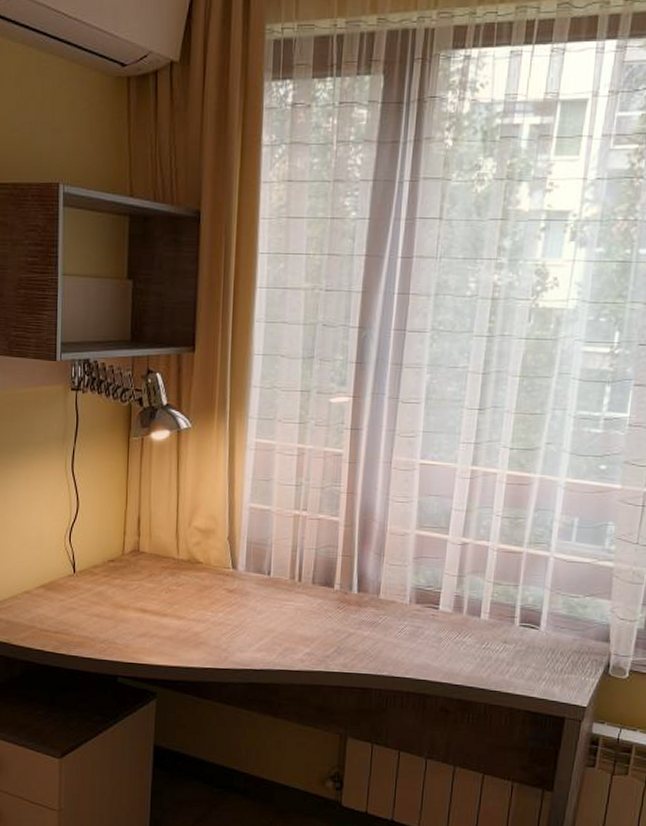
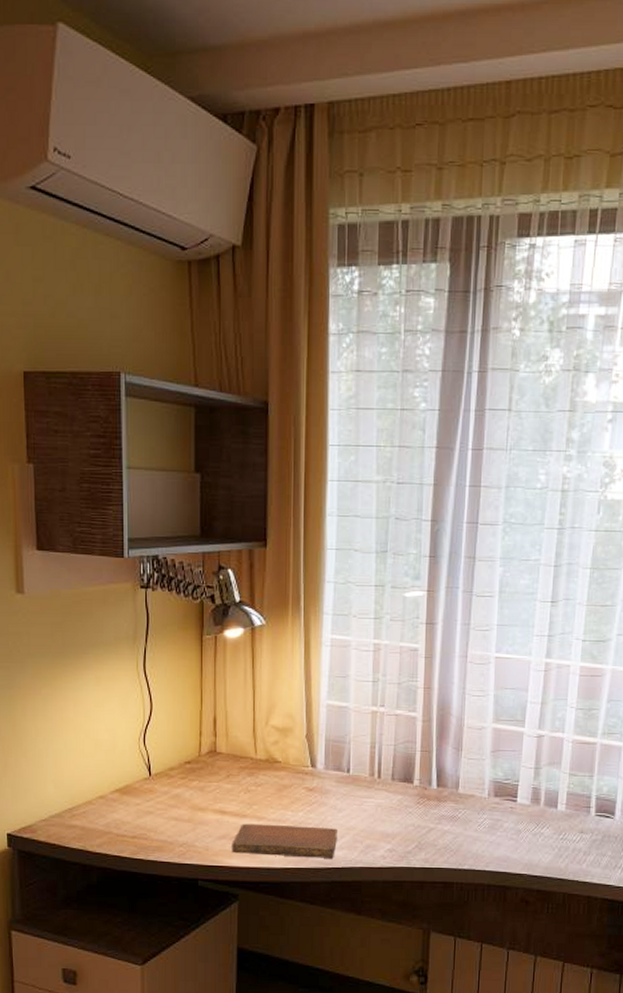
notebook: none [151,622,258,660] -> present [232,823,339,859]

